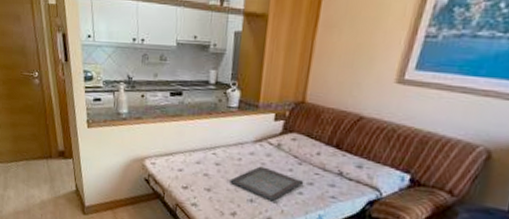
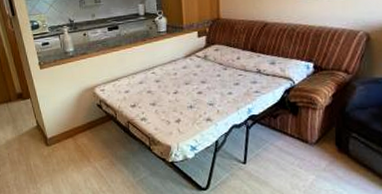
serving tray: present [230,166,304,202] -> none [170,76,231,105]

